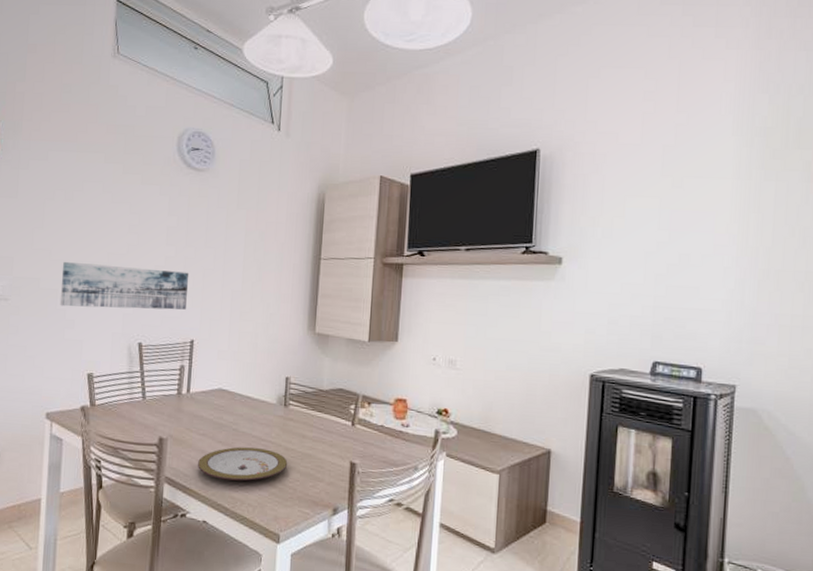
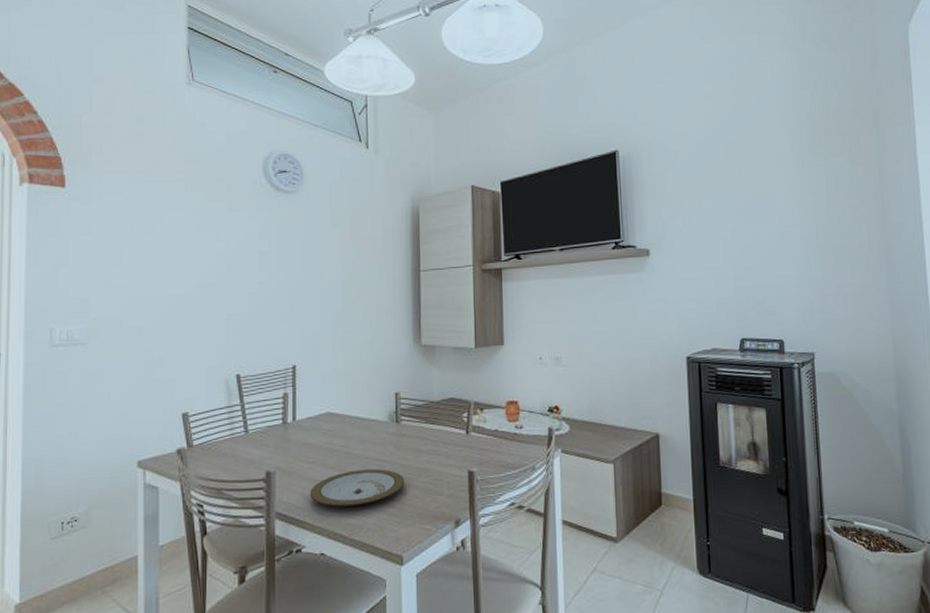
wall art: present [59,261,189,310] -> none [145,296,286,345]

